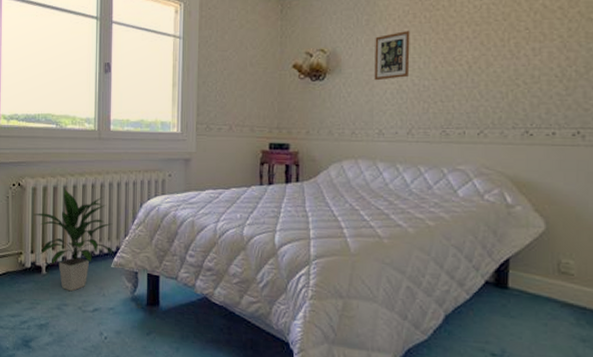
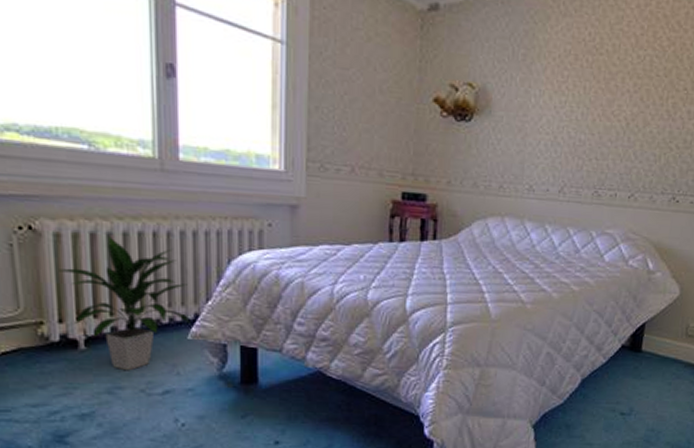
picture frame: present [374,30,410,81] -> none [528,73,571,129]

